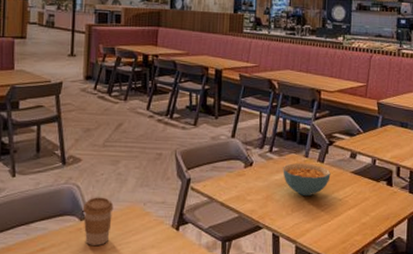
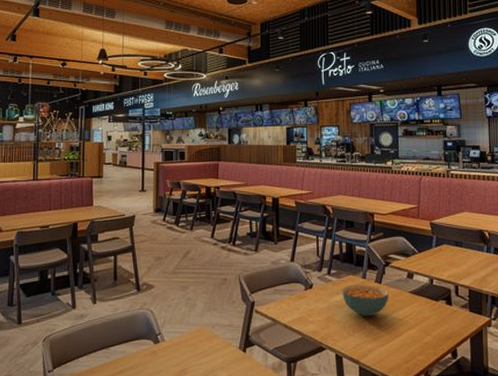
coffee cup: present [82,197,114,245] -> none [156,321,185,367]

